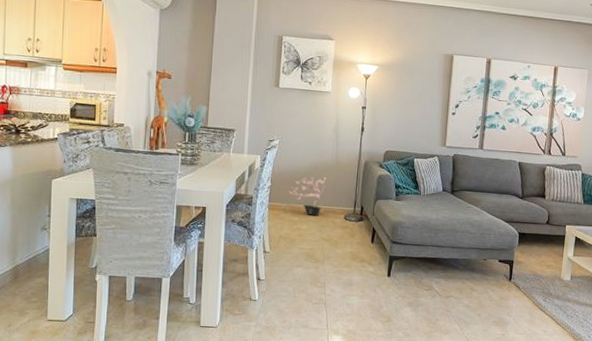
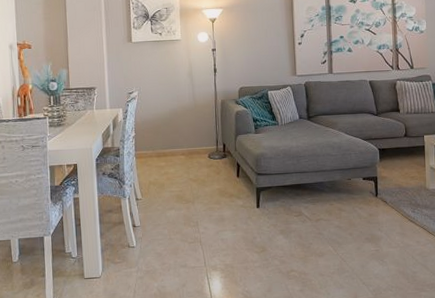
potted plant: present [288,177,326,216] -> none [152,121,187,159]

